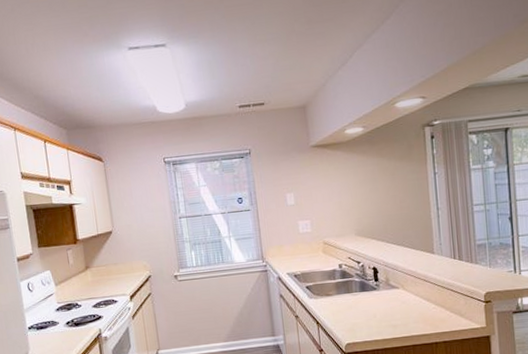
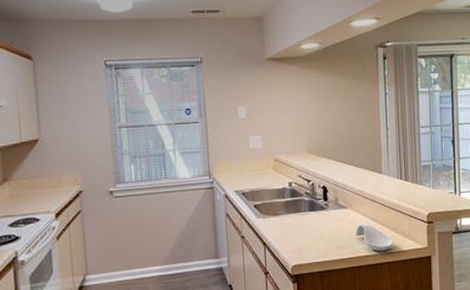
spoon rest: none [408,303,449,331] -> present [355,223,394,252]

